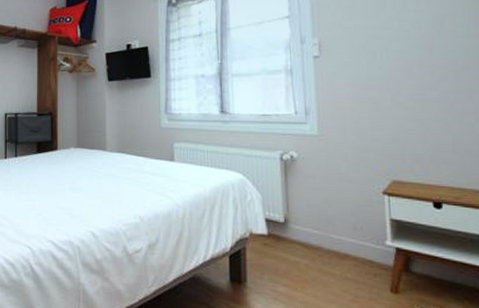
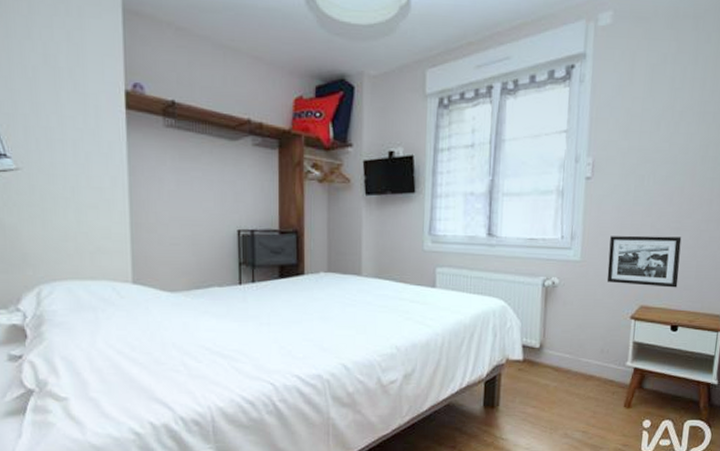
picture frame: none [347,109,434,162] -> present [606,235,682,288]

